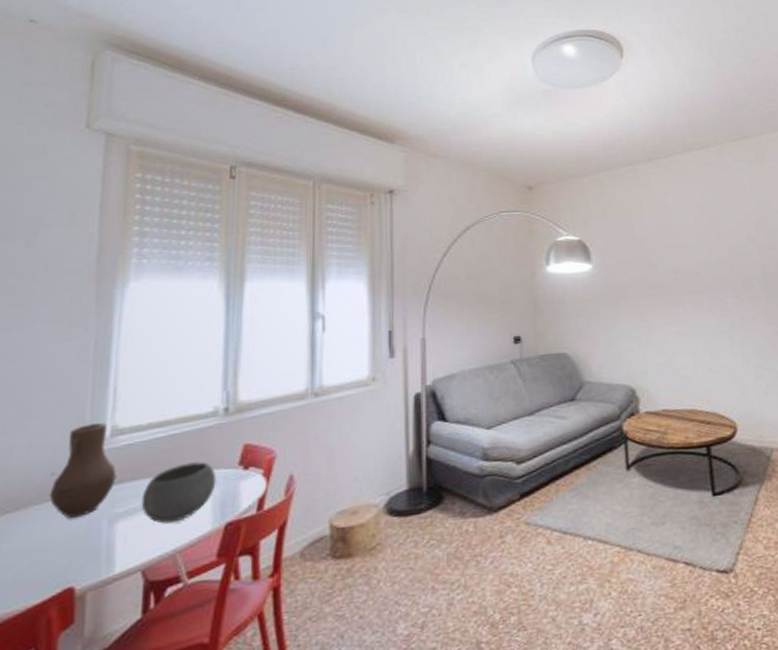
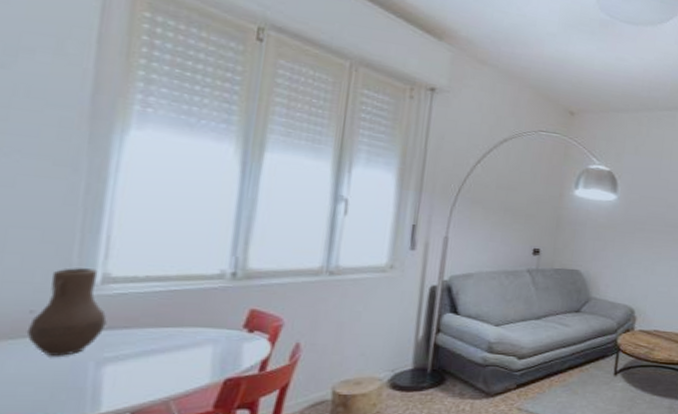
bowl: present [141,461,217,524] -> none [133,319,219,373]

